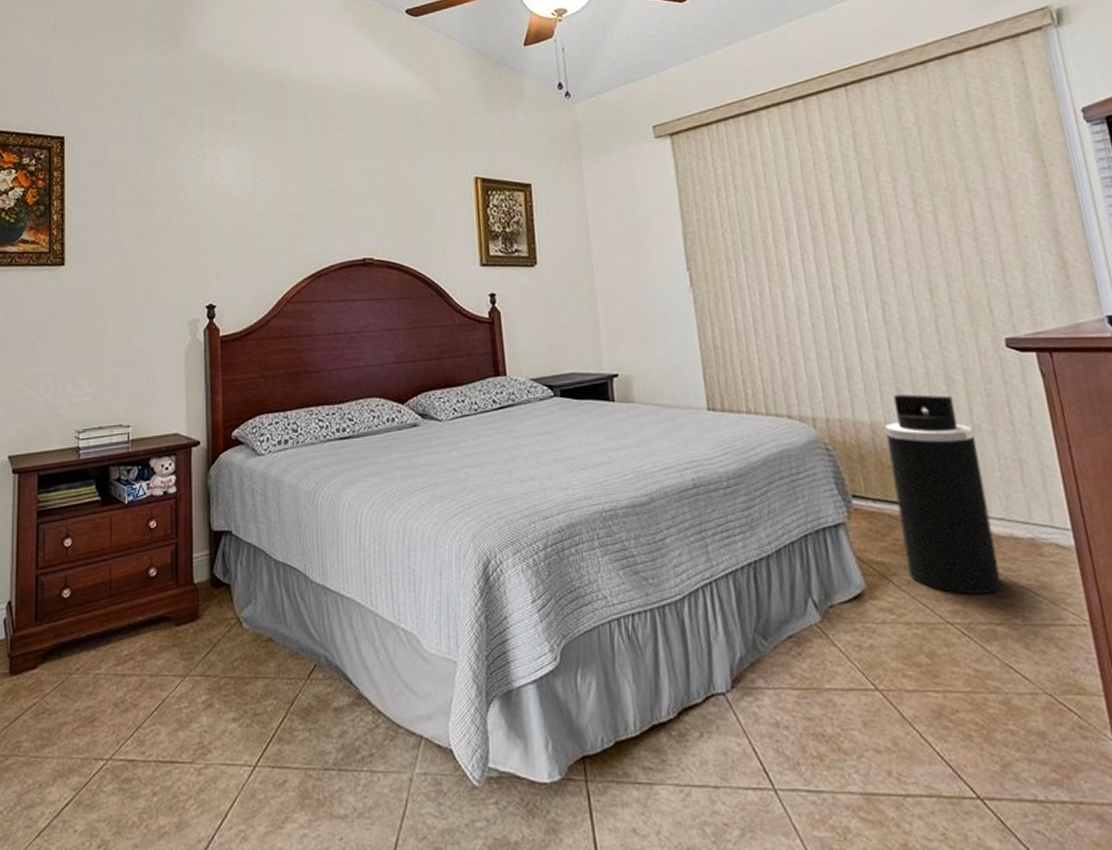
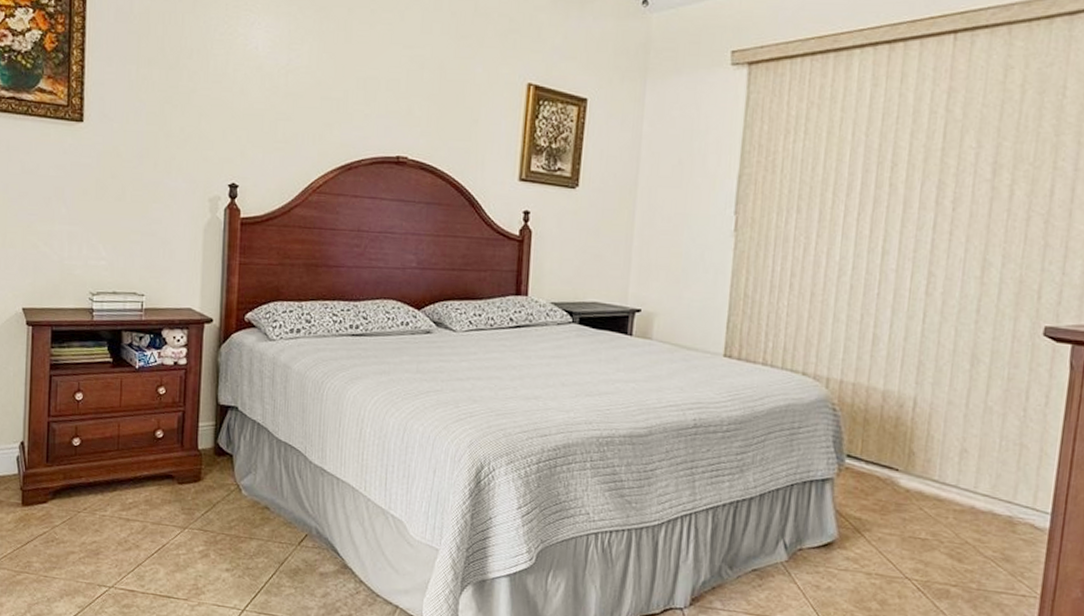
trash can: present [884,394,1002,594] -> none [882,366,984,559]

